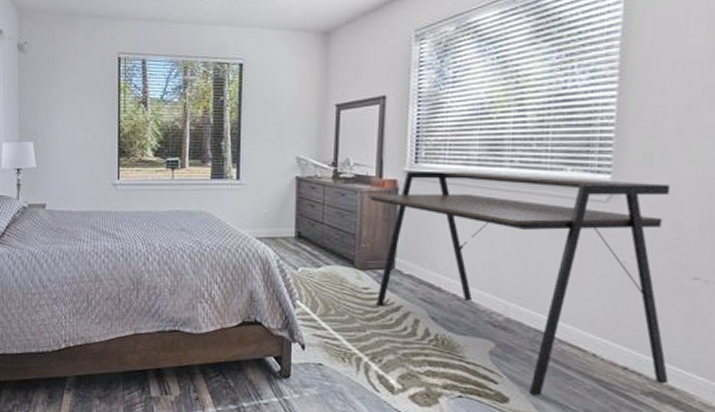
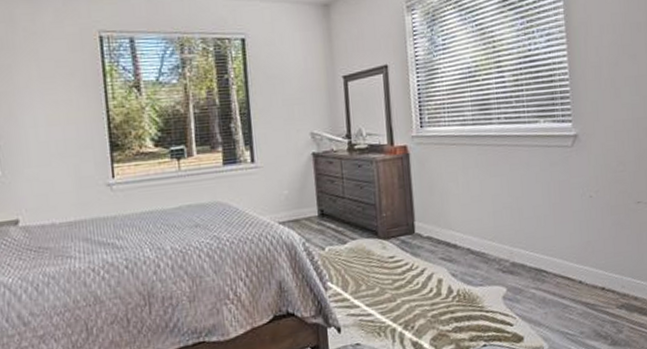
desk: present [367,172,671,397] -> none [382,126,633,331]

